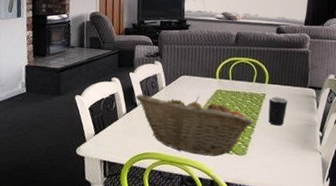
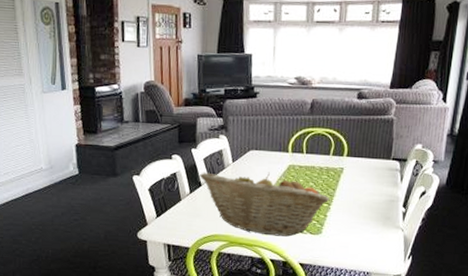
mug: present [268,96,288,126] -> none [346,170,369,203]

